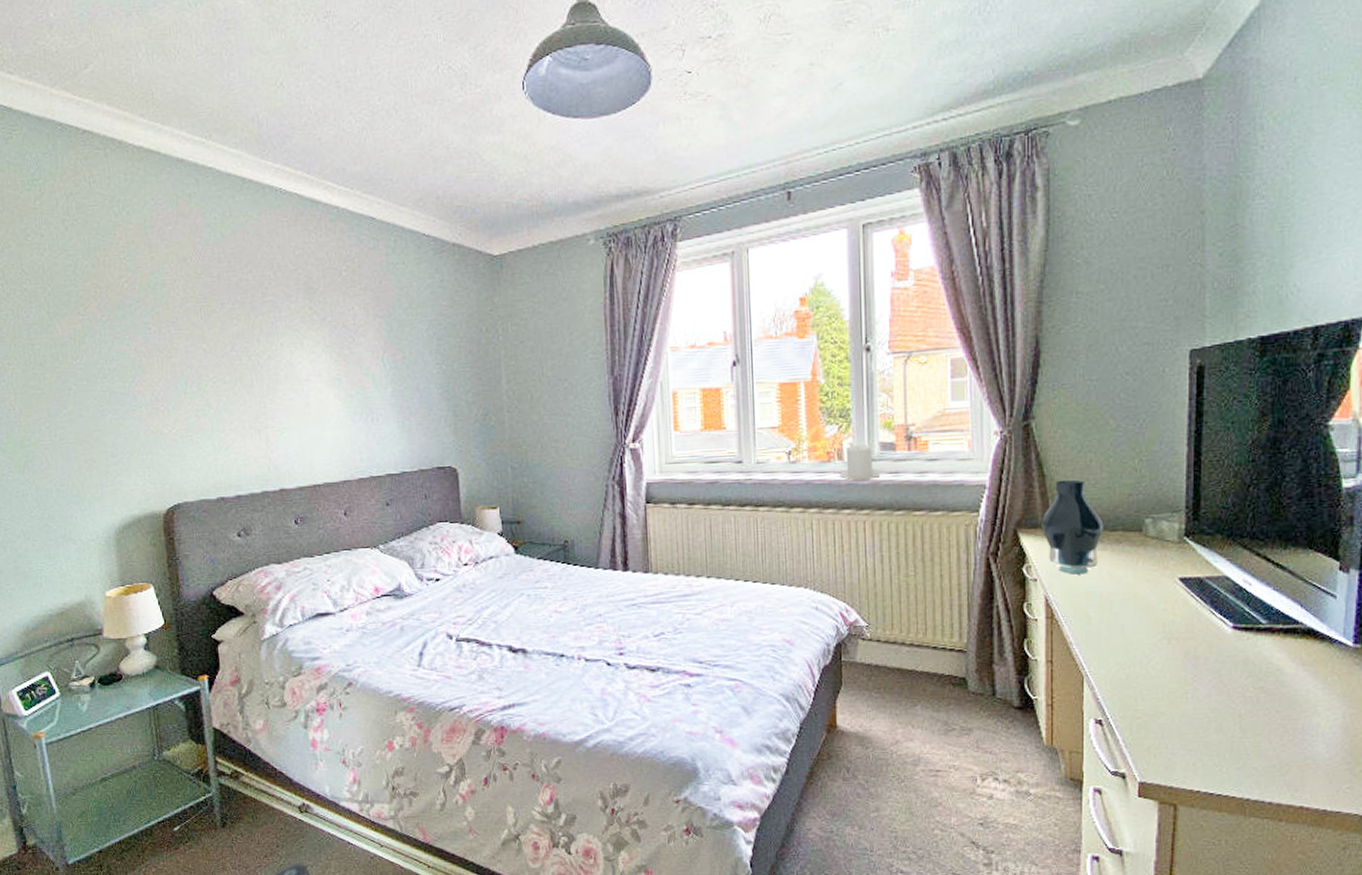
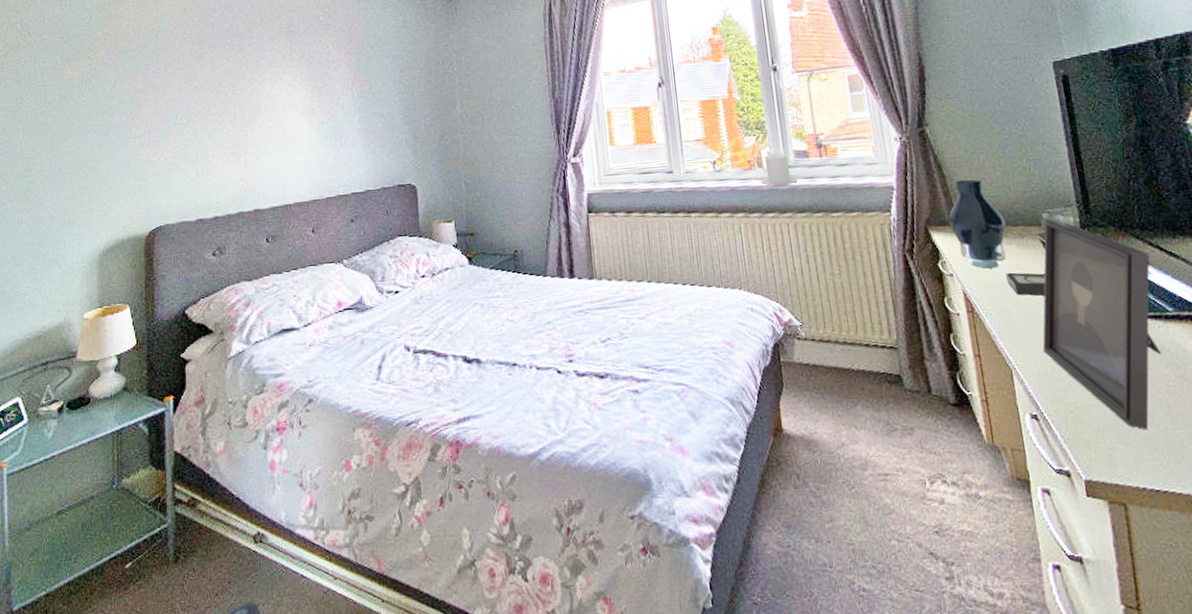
jewelry box: none [1094,538,1146,604] -> present [1006,232,1047,296]
picture frame: none [1120,523,1255,737] -> present [1042,218,1161,429]

